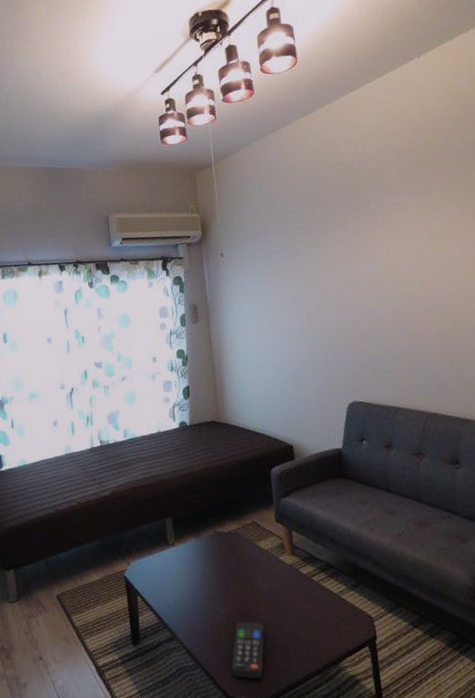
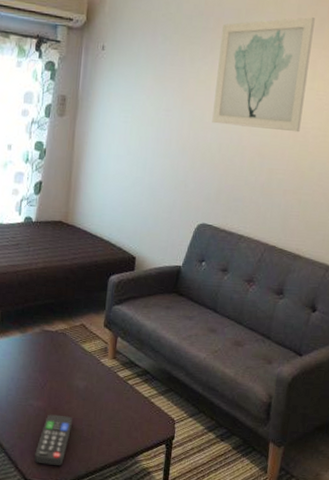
wall art: none [329,183,432,302] -> present [212,16,315,133]

